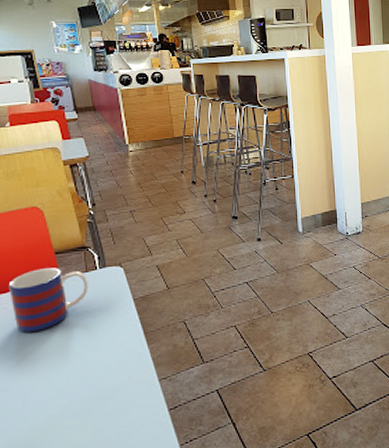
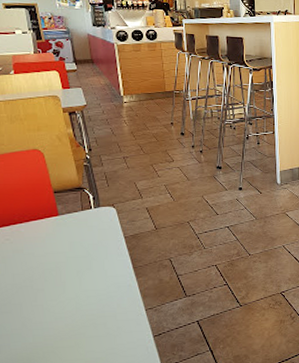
mug: present [8,268,88,332] -> none [11,205,84,262]

